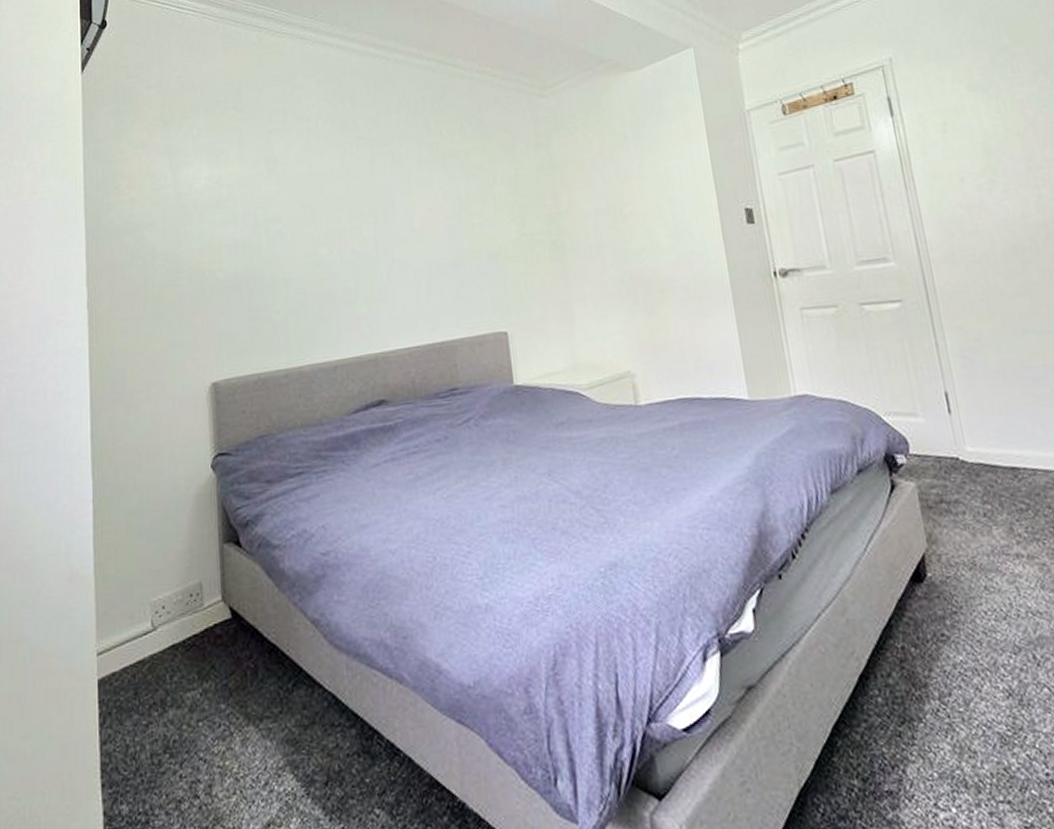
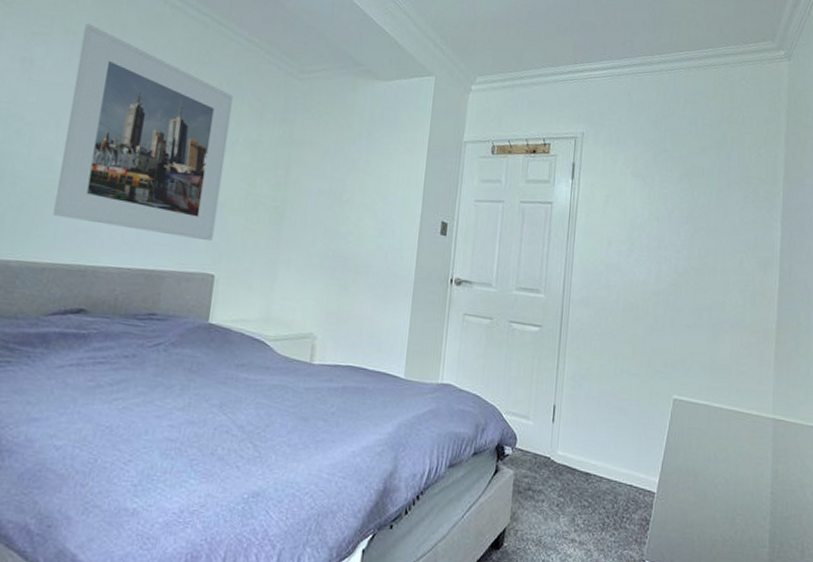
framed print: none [316,105,496,310] -> present [53,23,234,242]

